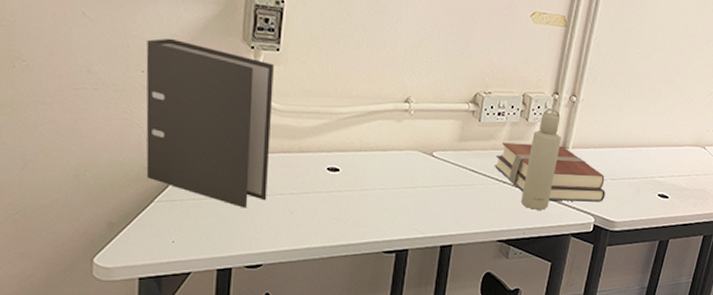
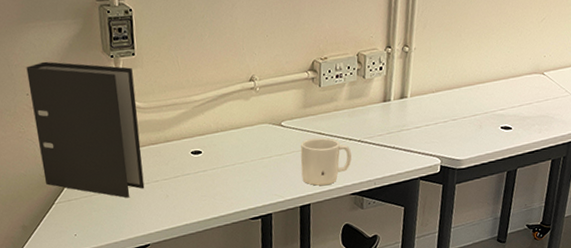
mug: none [447,174,503,228] -> present [300,137,352,186]
books: present [494,142,605,202] -> none [339,96,449,149]
bottle: present [521,107,561,210] -> none [368,61,399,161]

